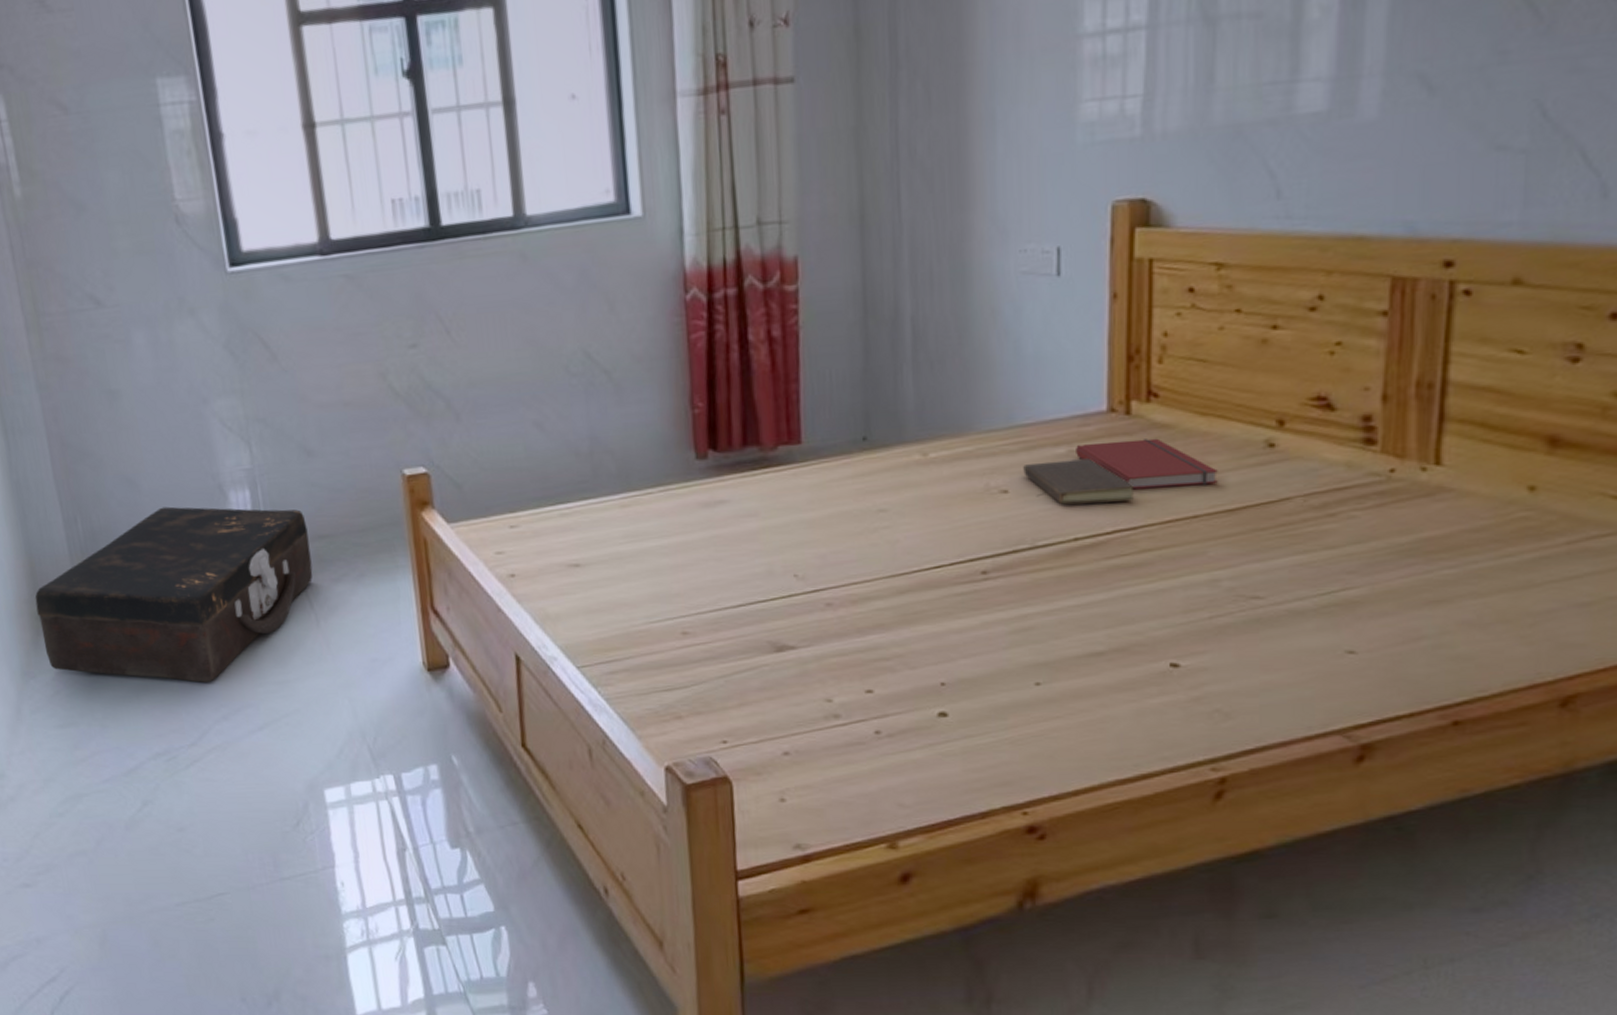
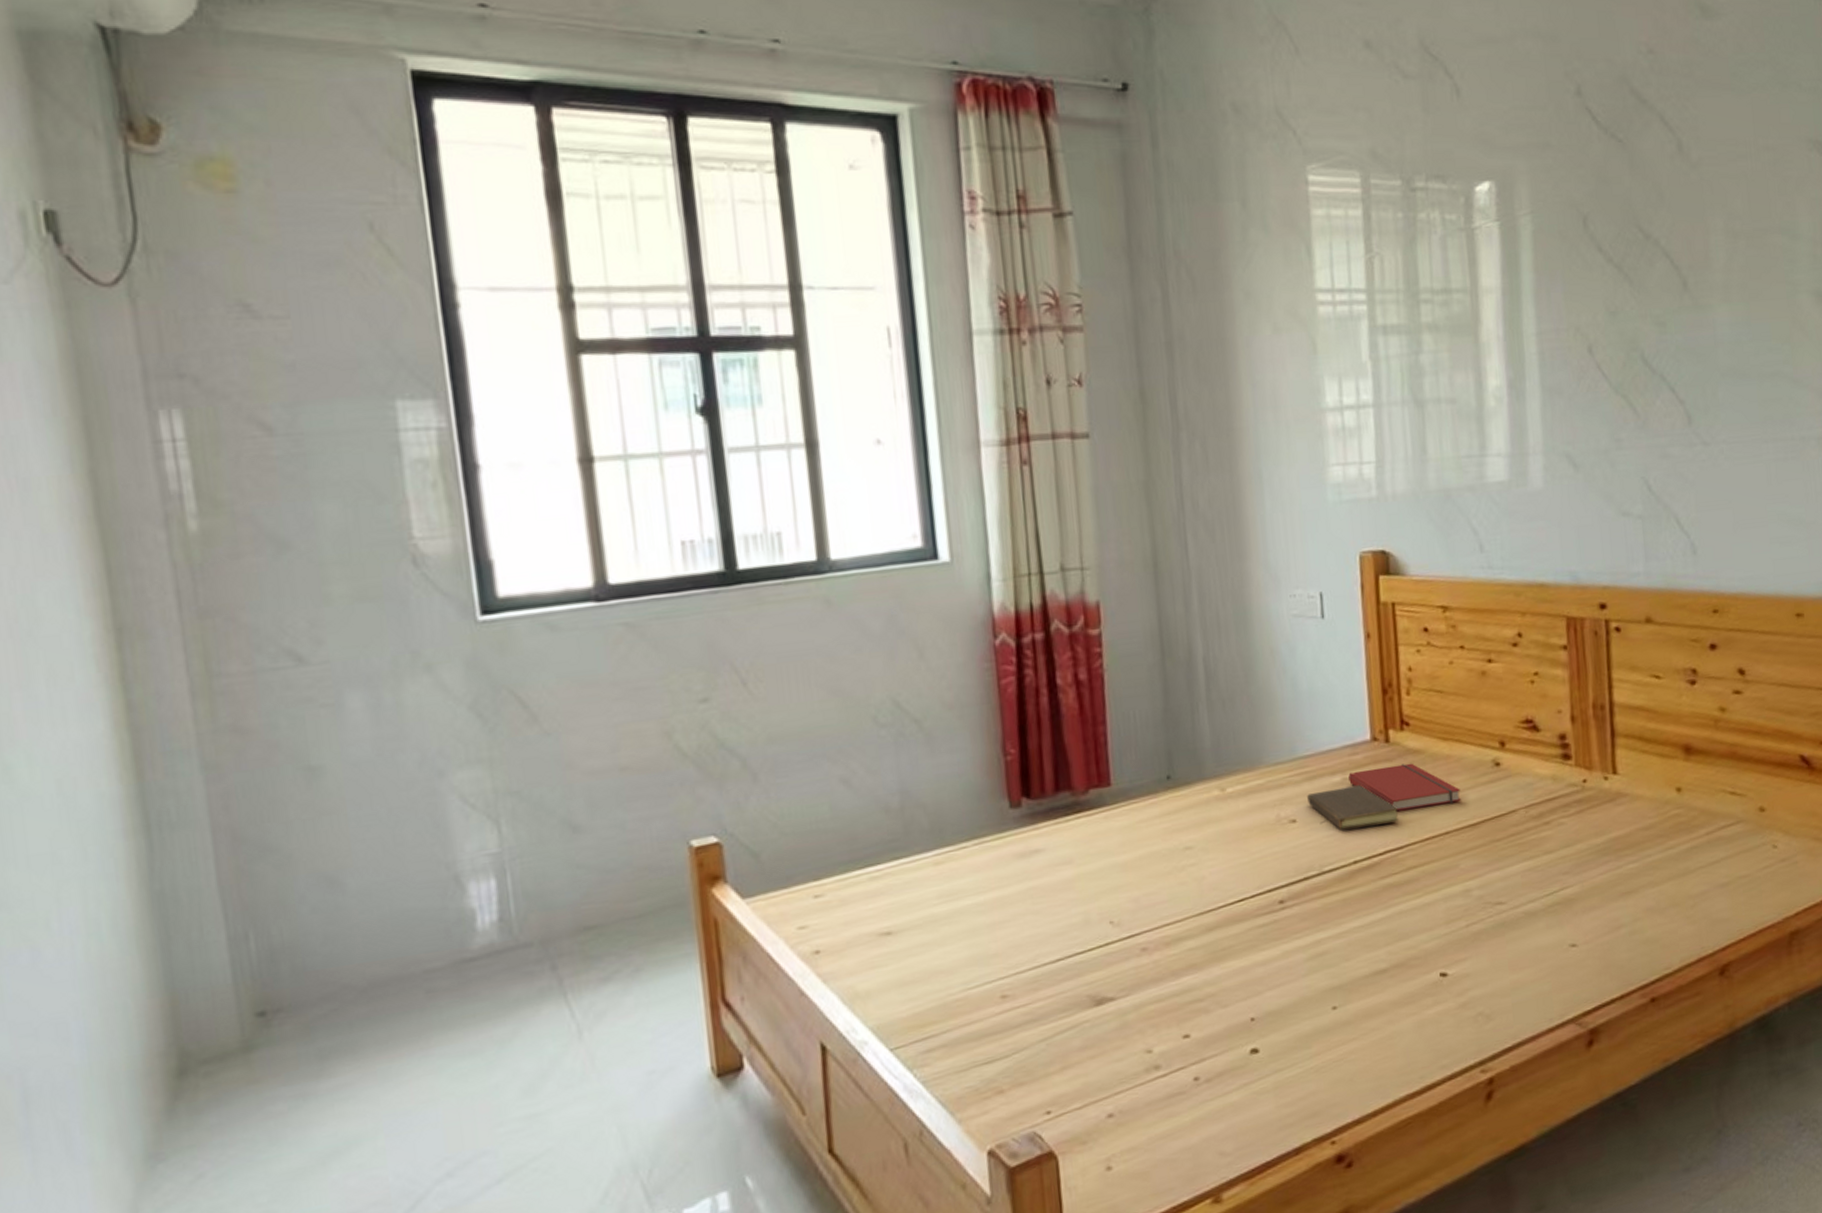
suitcase: present [35,506,313,683] -> none [175,897,576,1145]

